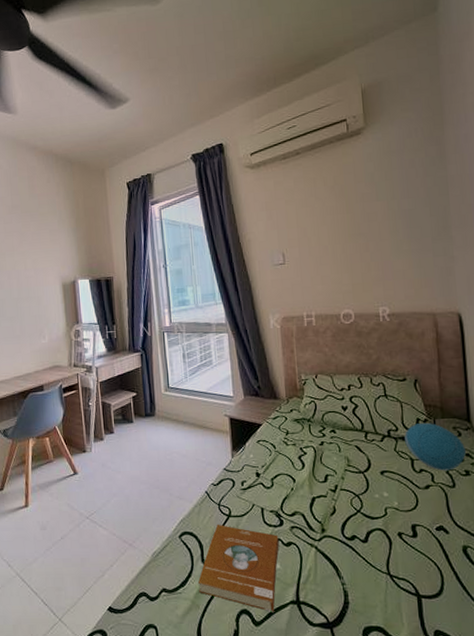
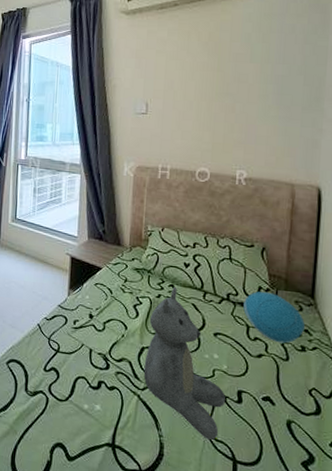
book: present [198,524,279,612] -> none [19,357,103,451]
teddy bear: none [316,432,401,580] -> present [143,287,225,441]

